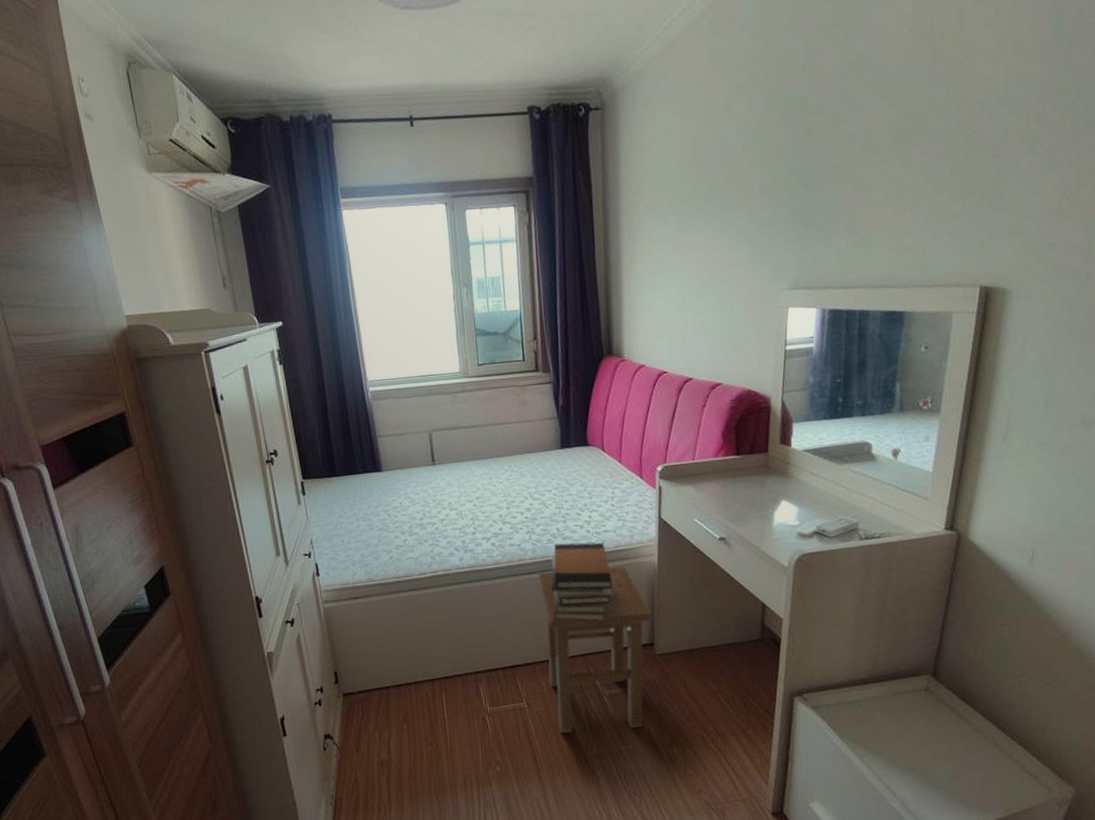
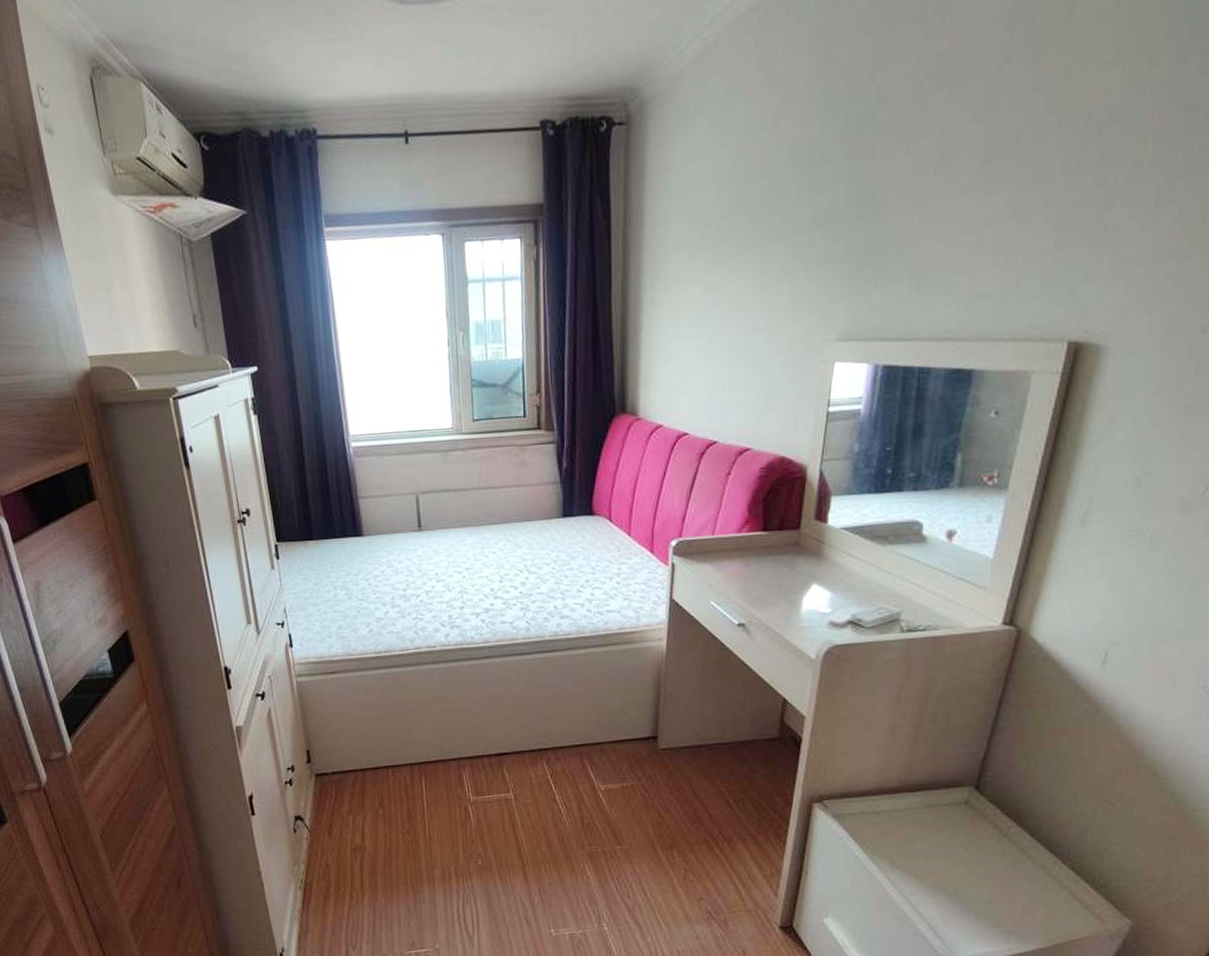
stool: present [538,566,651,734] -> none [531,651,656,829]
book stack: present [551,542,613,622] -> none [545,622,614,711]

